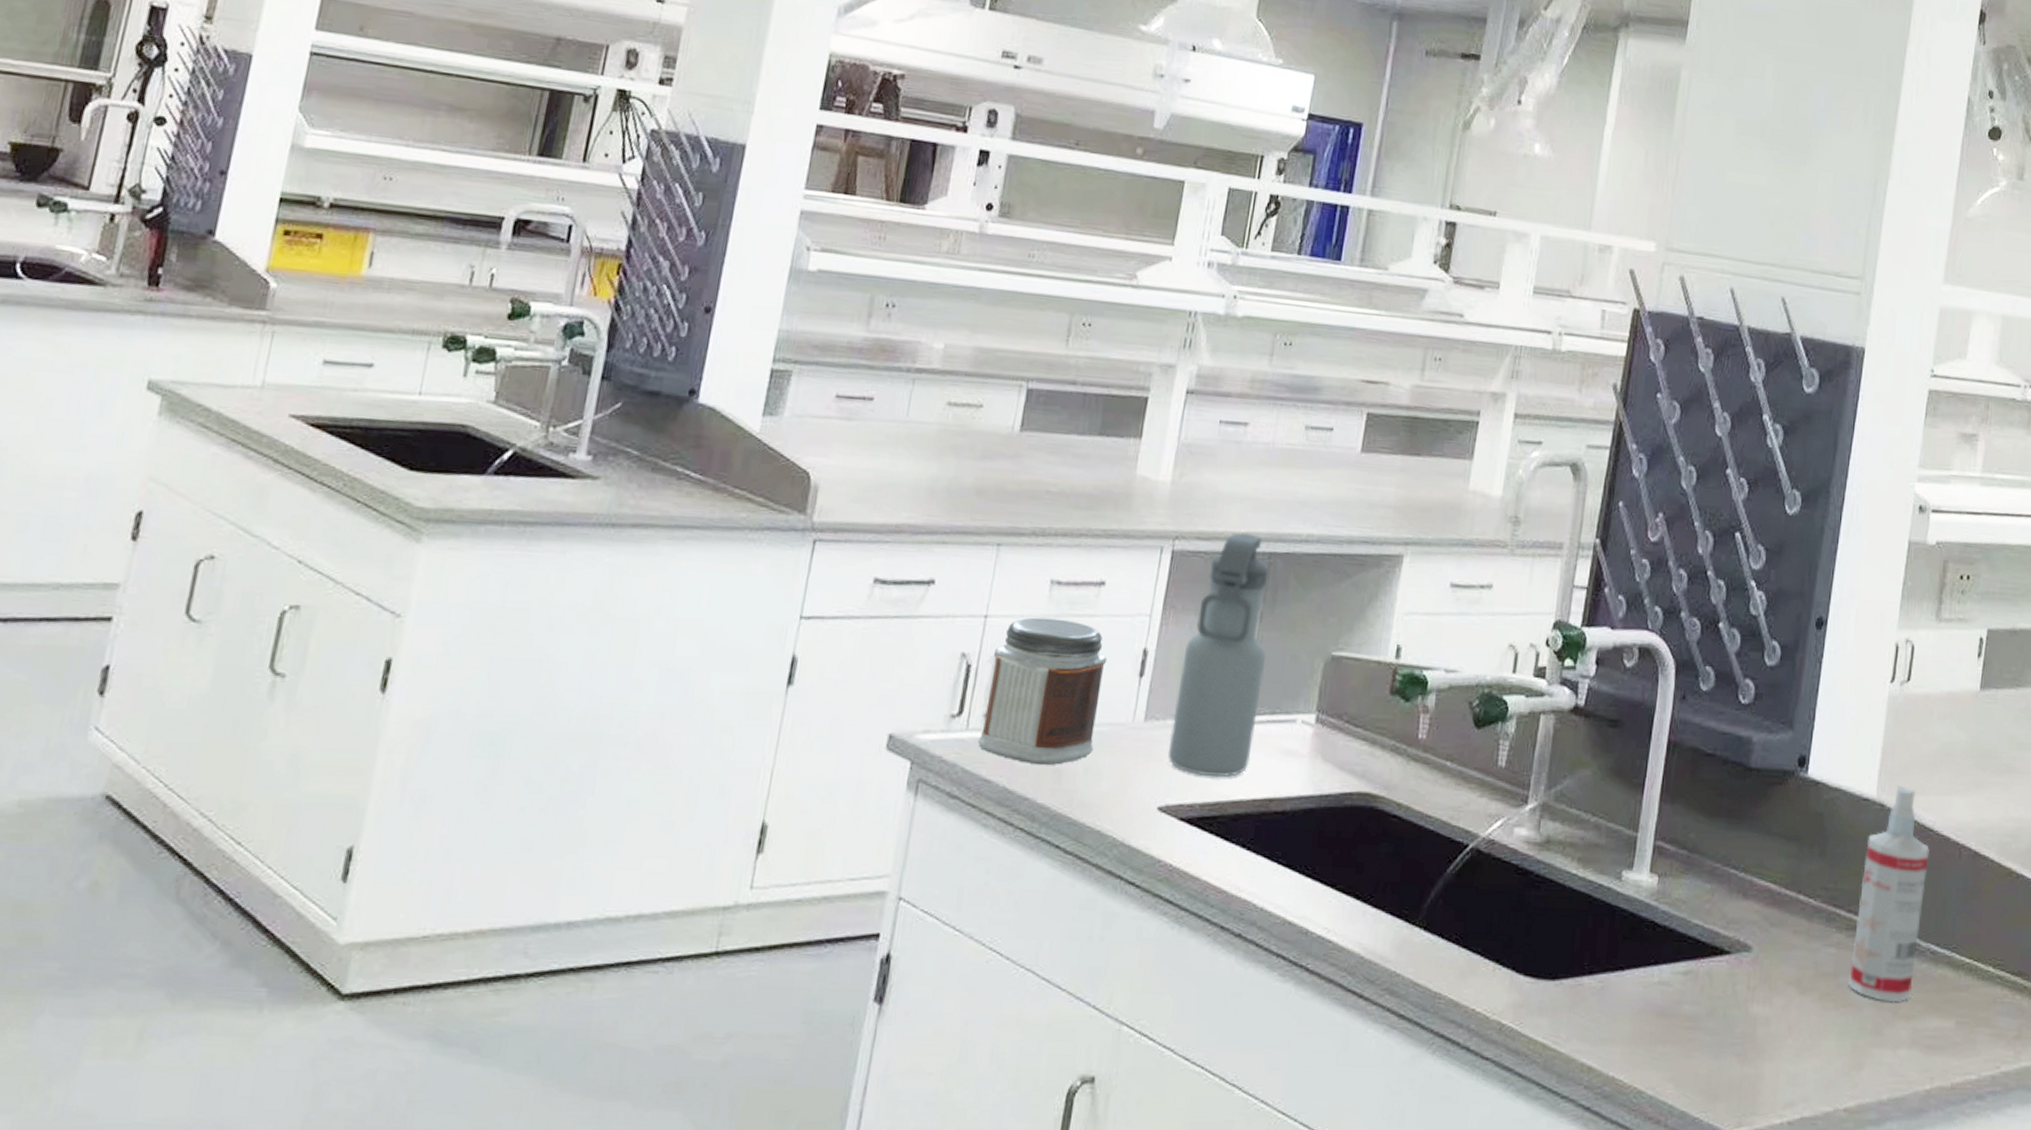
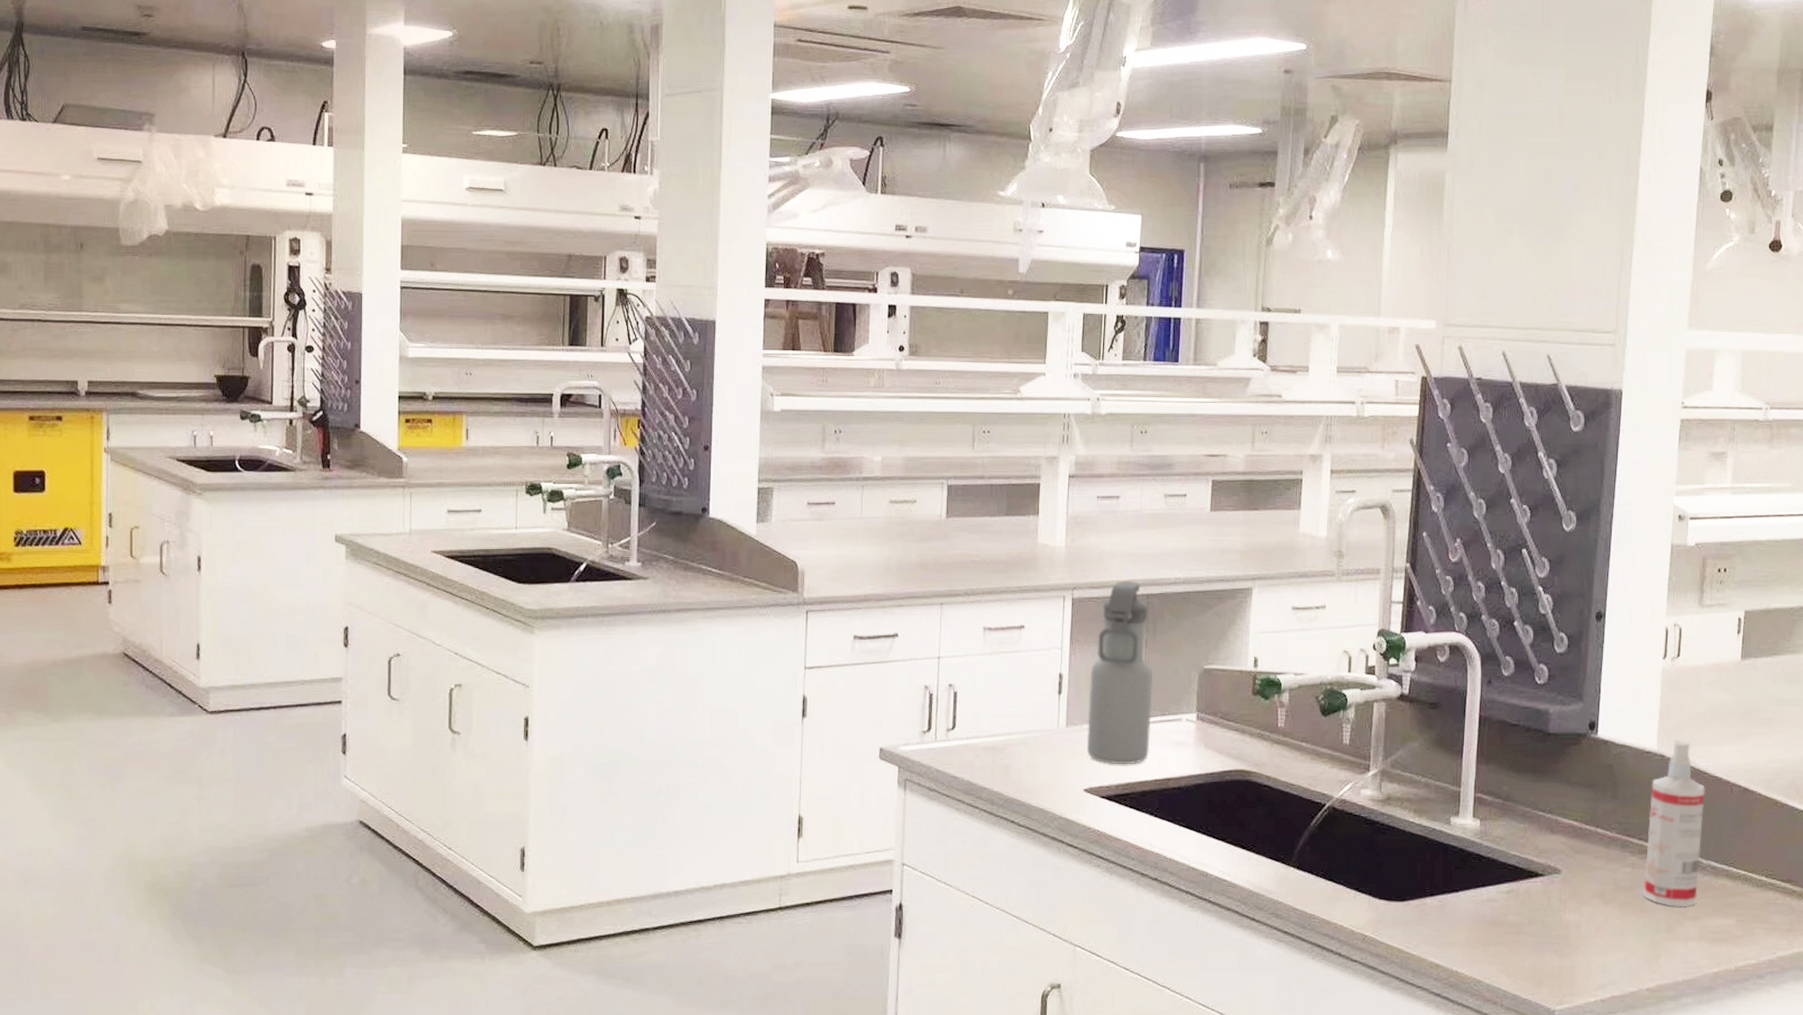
jar: present [977,617,1107,766] -> none [944,656,1033,764]

